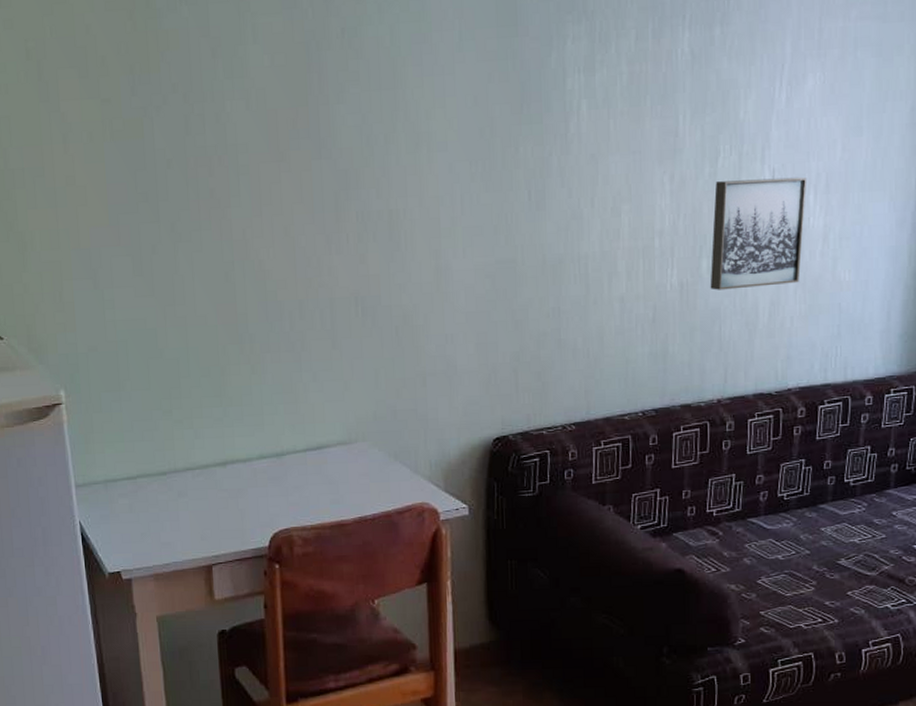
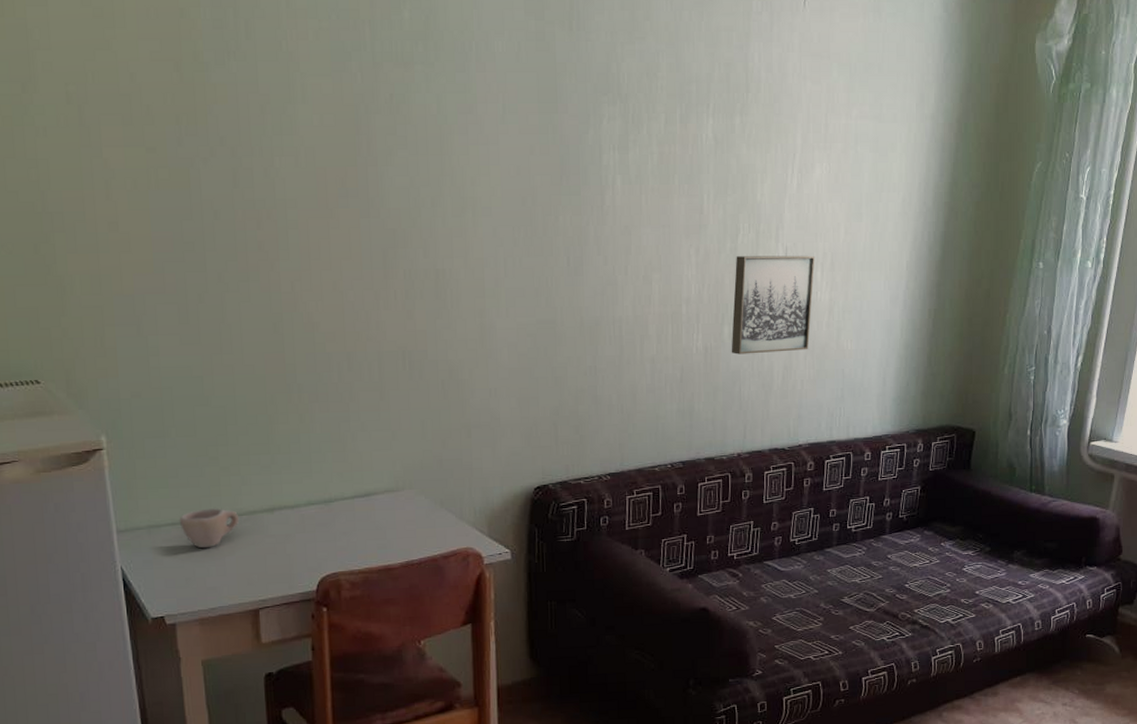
cup: none [134,462,193,503] -> present [179,508,240,549]

